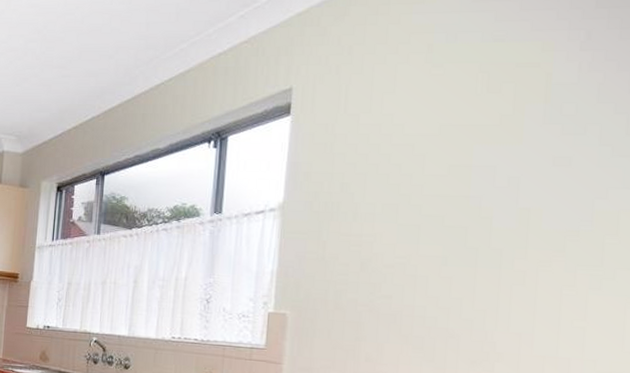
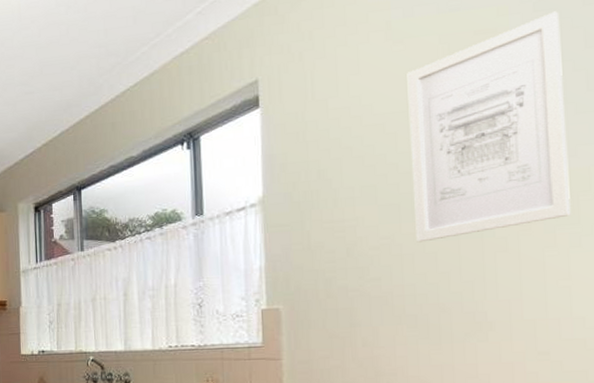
wall art: none [432,52,606,266] -> present [407,11,571,243]

